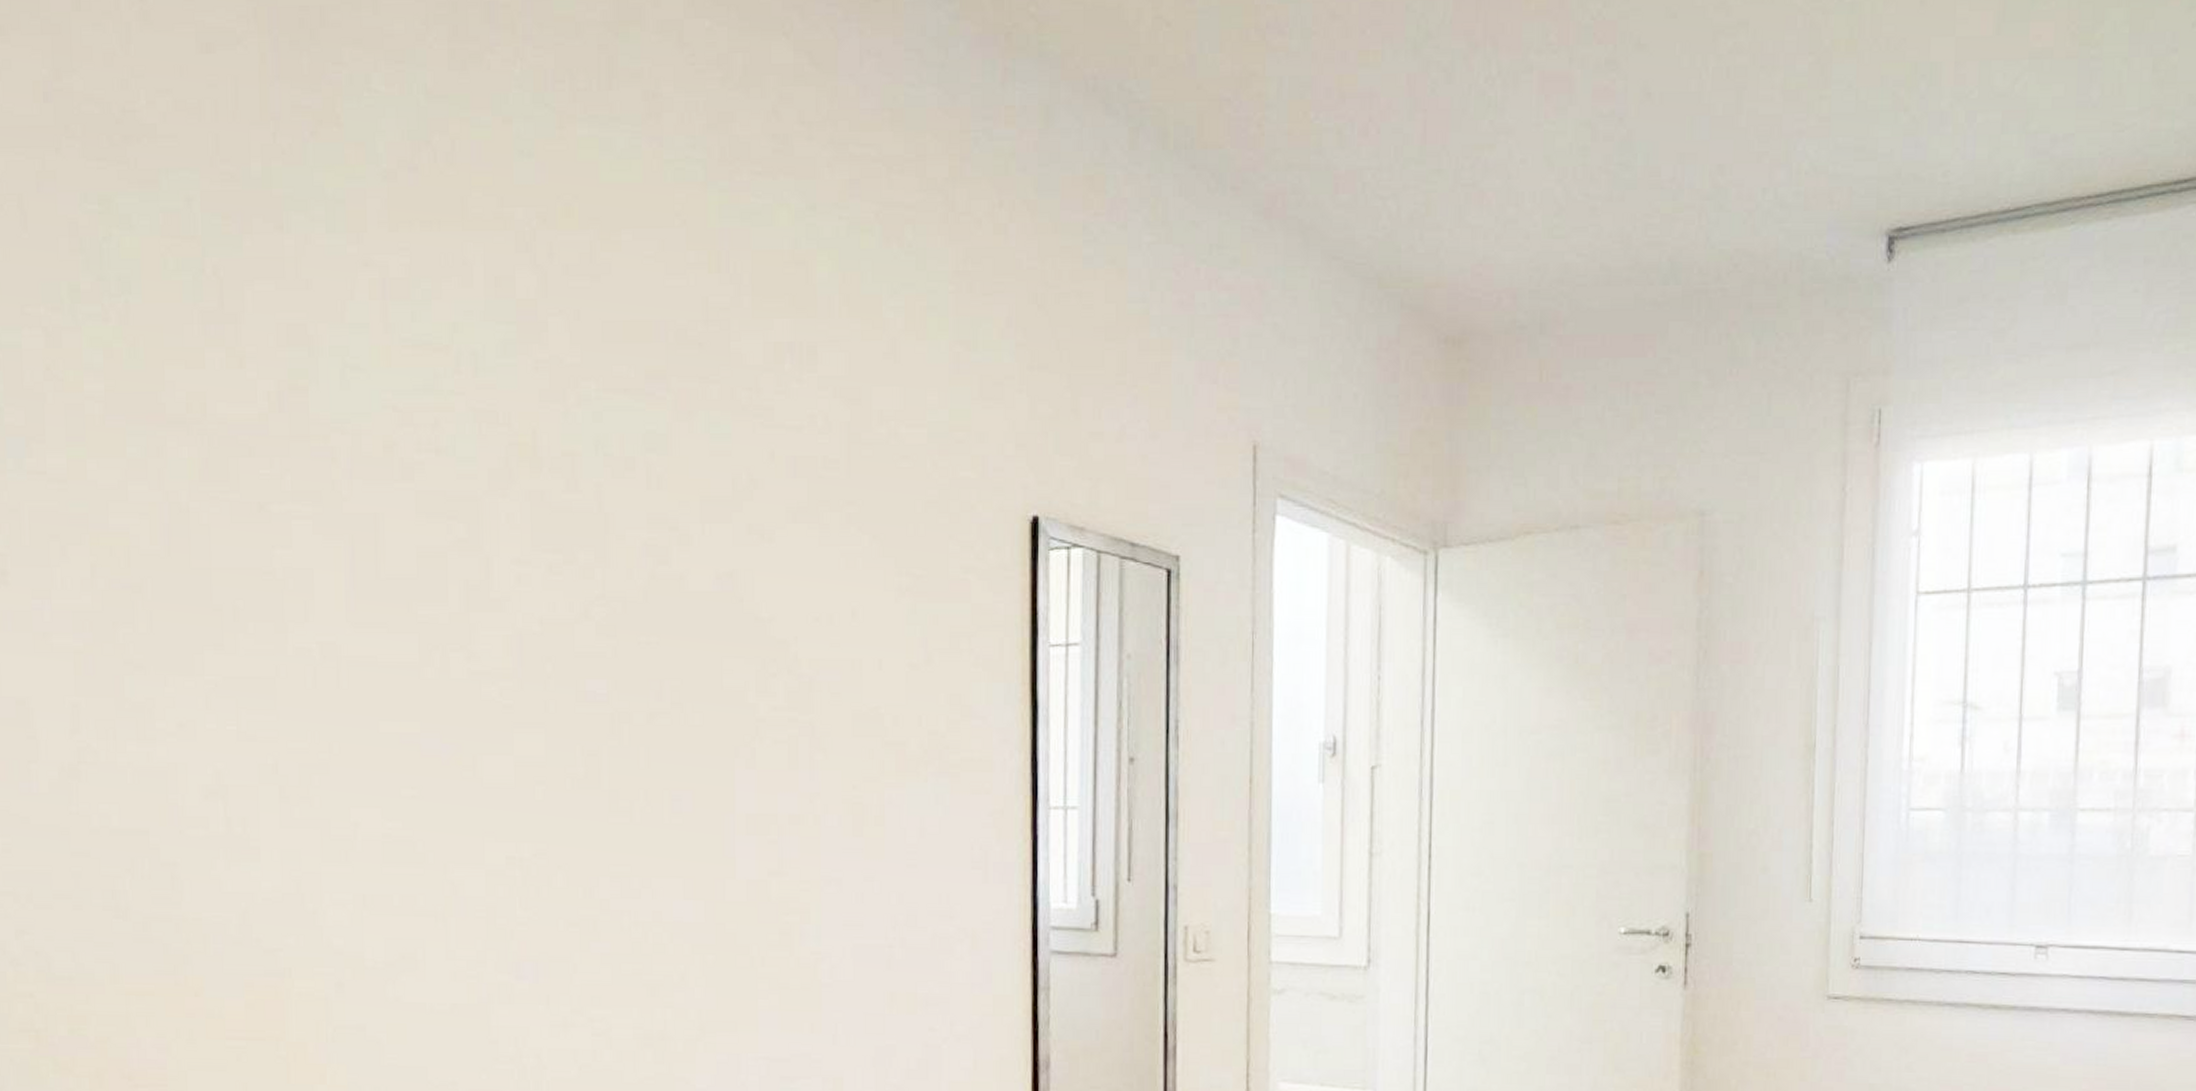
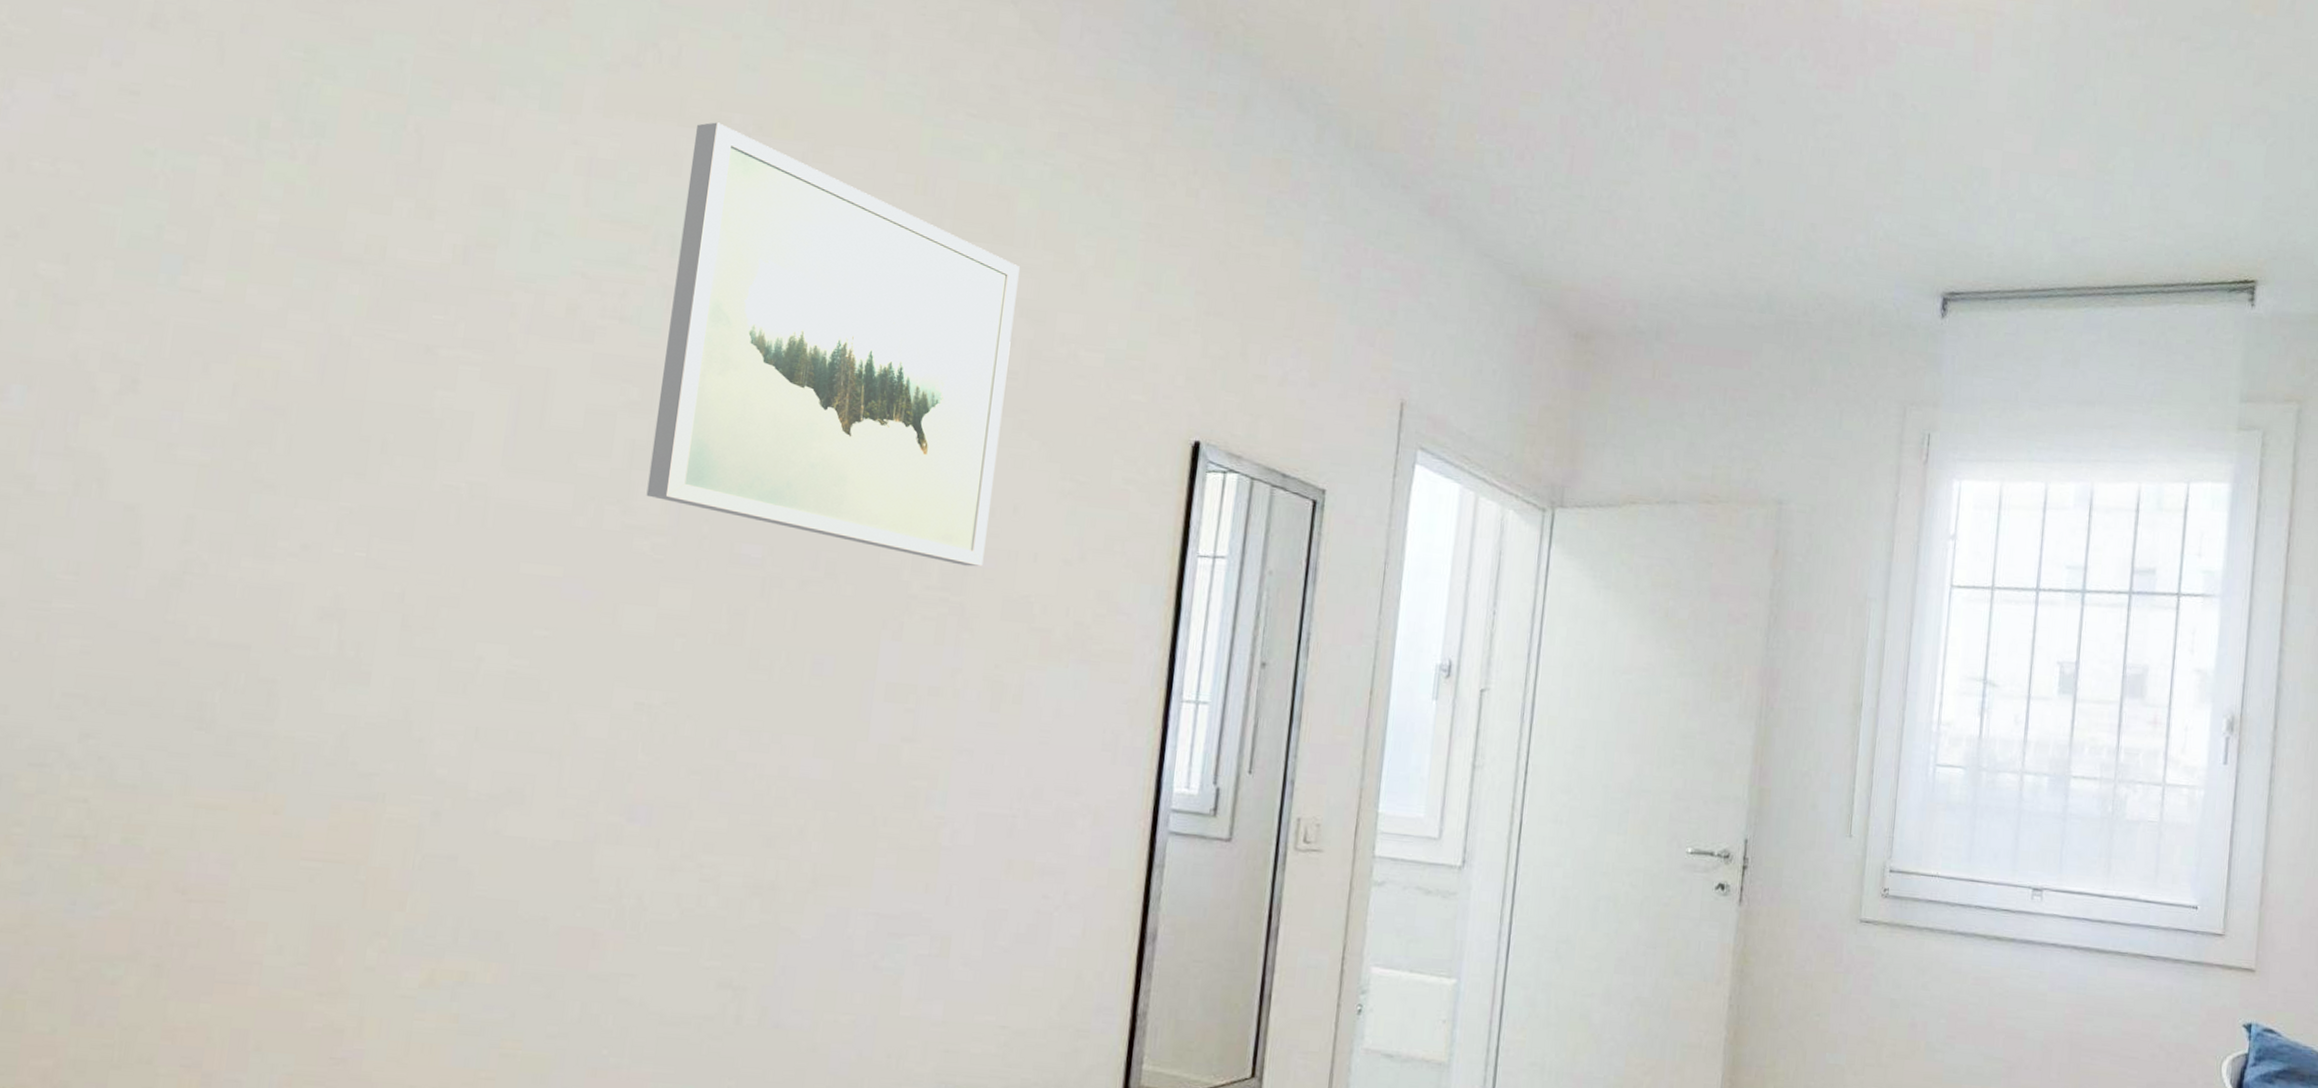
wall art: none [480,221,828,681] -> present [646,122,1020,567]

